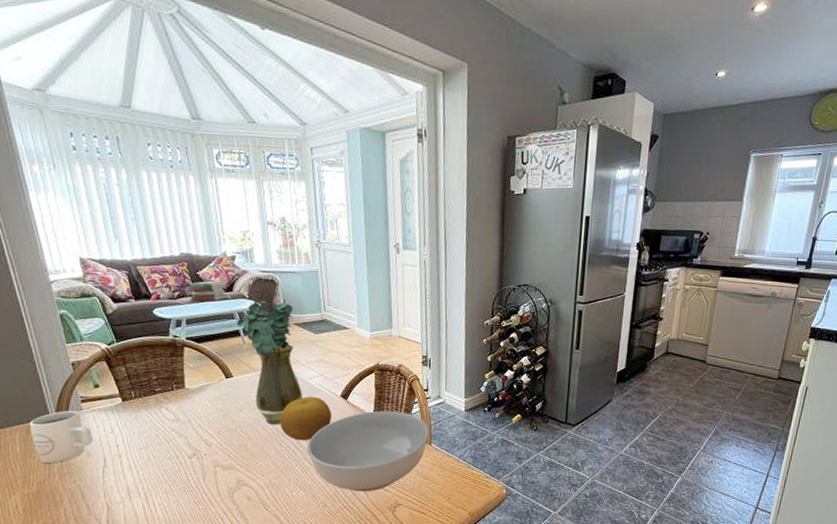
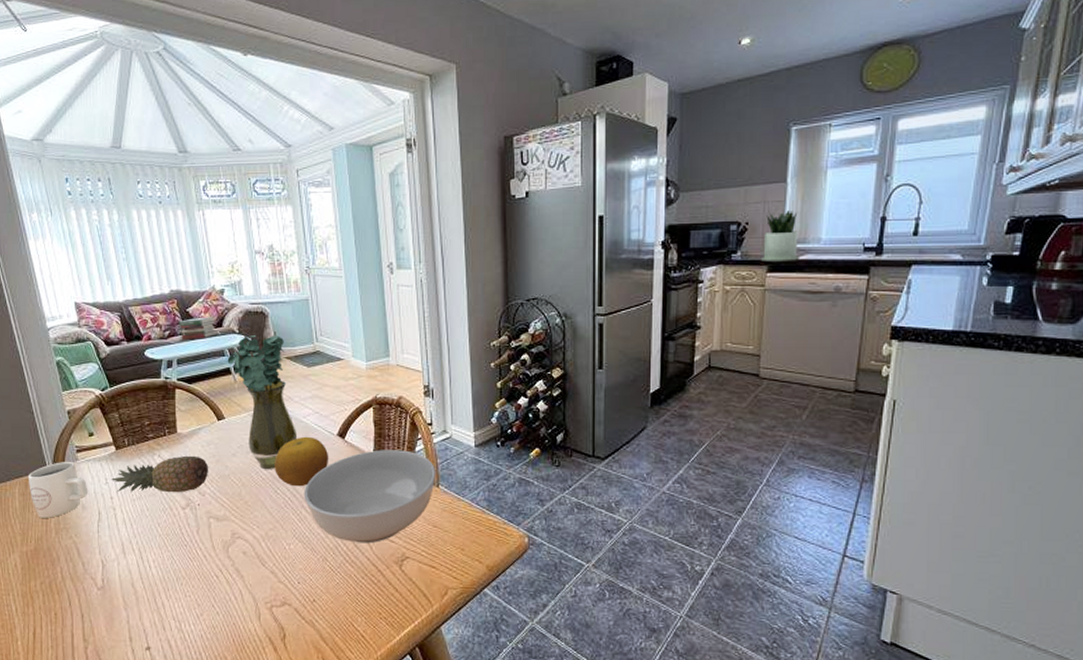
fruit: none [116,409,216,444] -> present [110,455,209,493]
planter: none [715,225,749,270] -> present [760,210,801,263]

